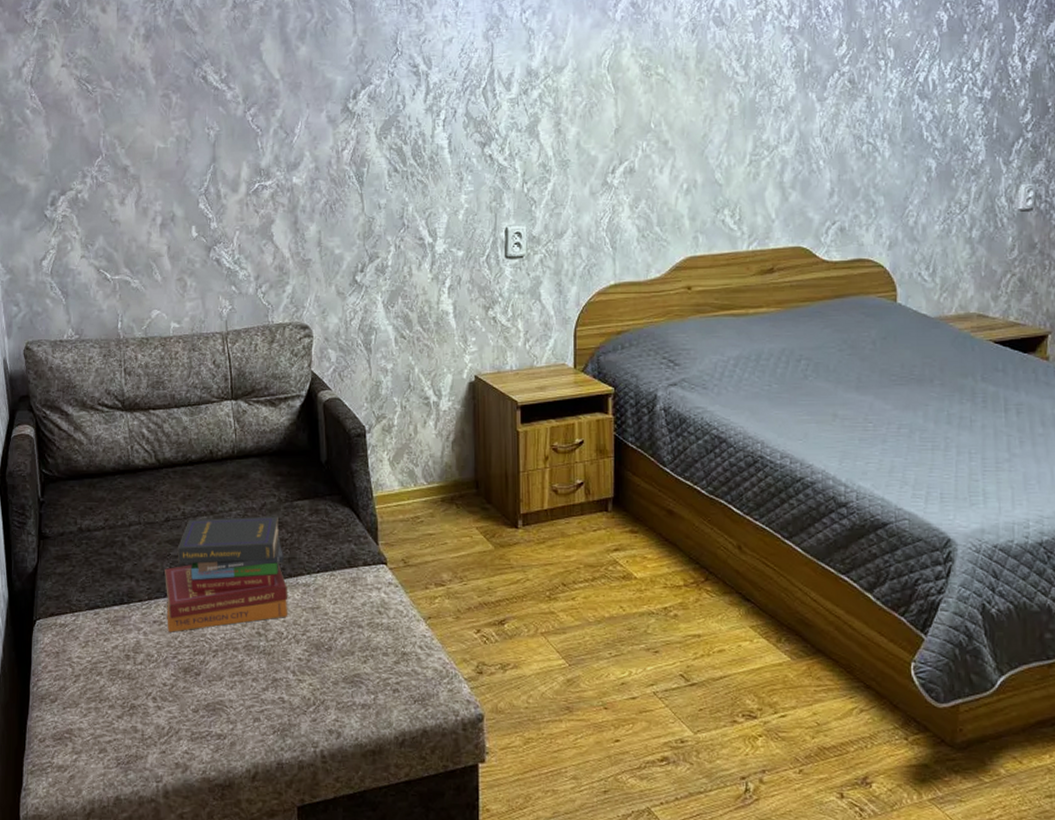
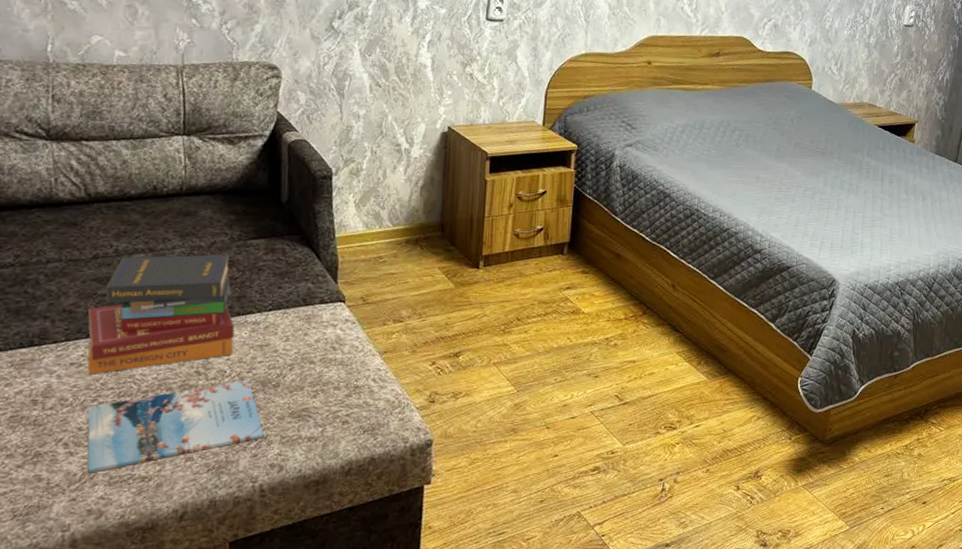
magazine: none [170,642,322,728] -> present [87,379,265,473]

